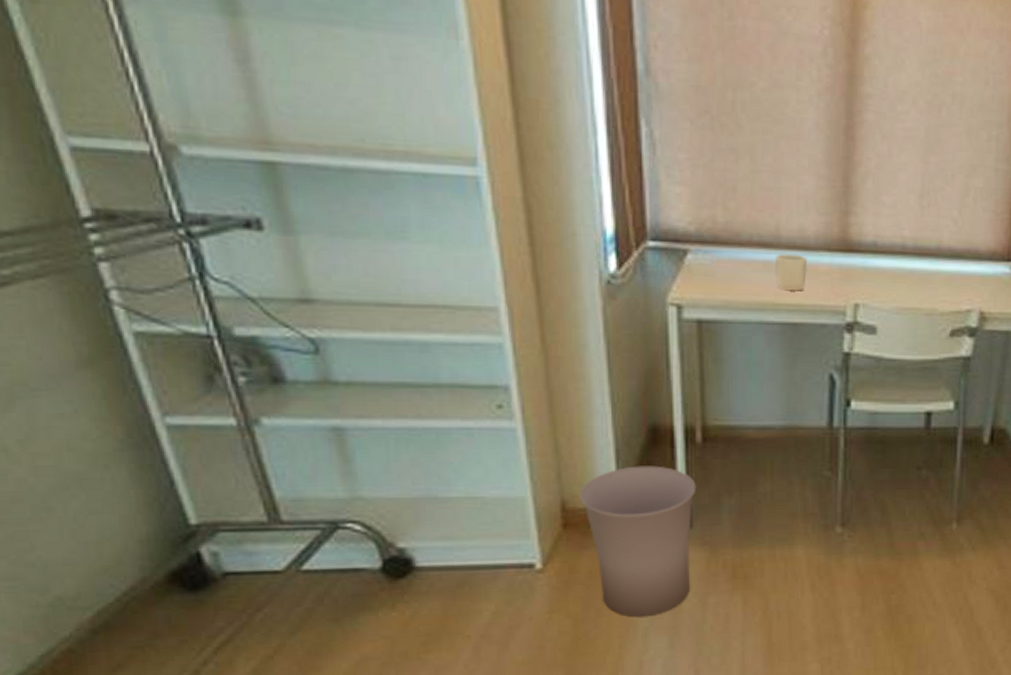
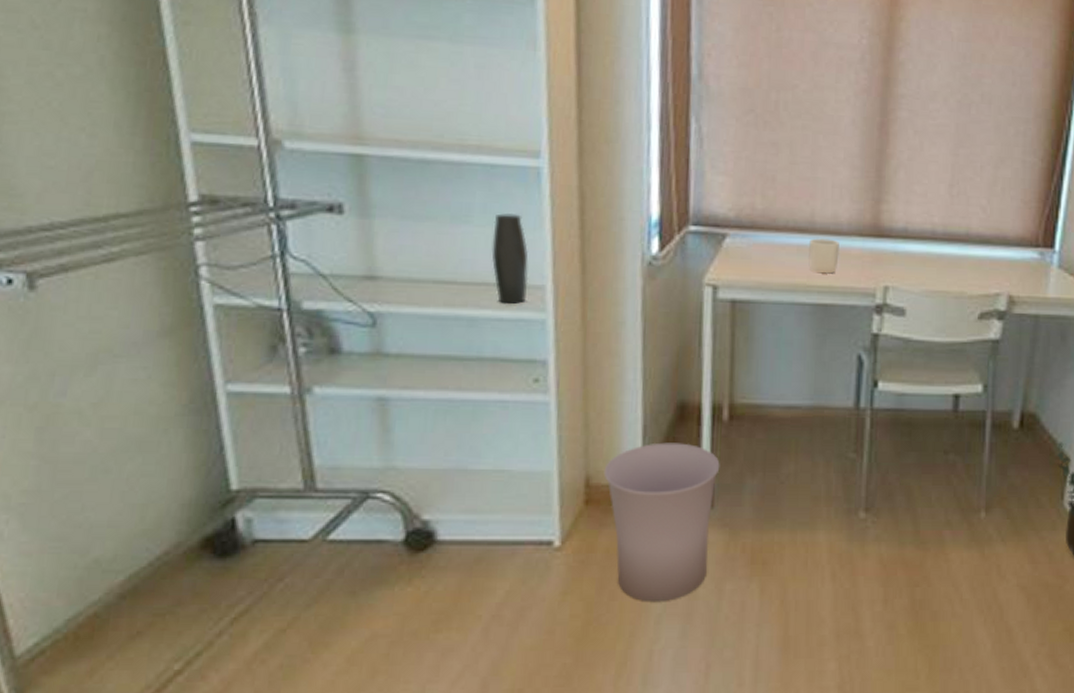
vase: none [434,229,480,328] -> present [491,213,529,305]

